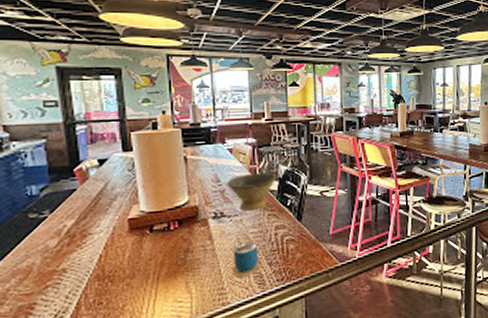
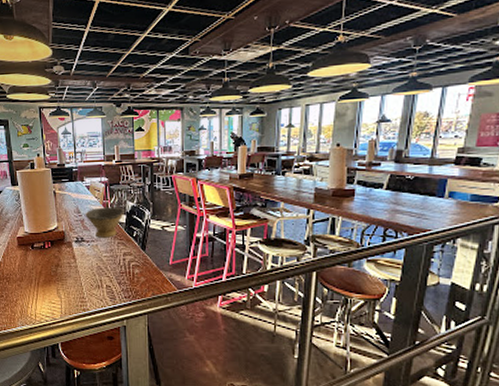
cup: present [232,236,262,279] -> none [90,258,113,292]

